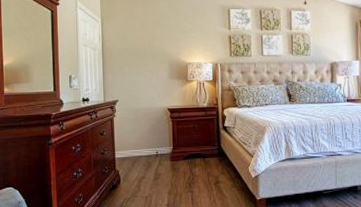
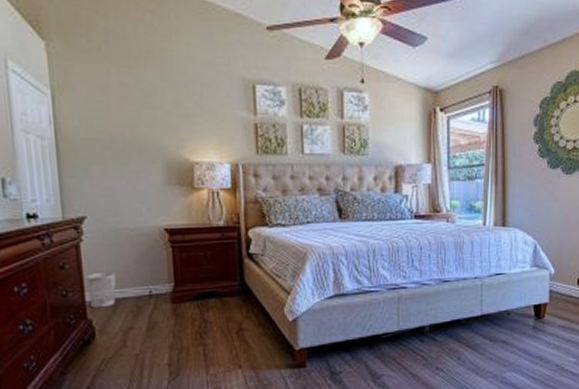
wastebasket: none [116,138,135,163] -> present [85,272,116,309]

